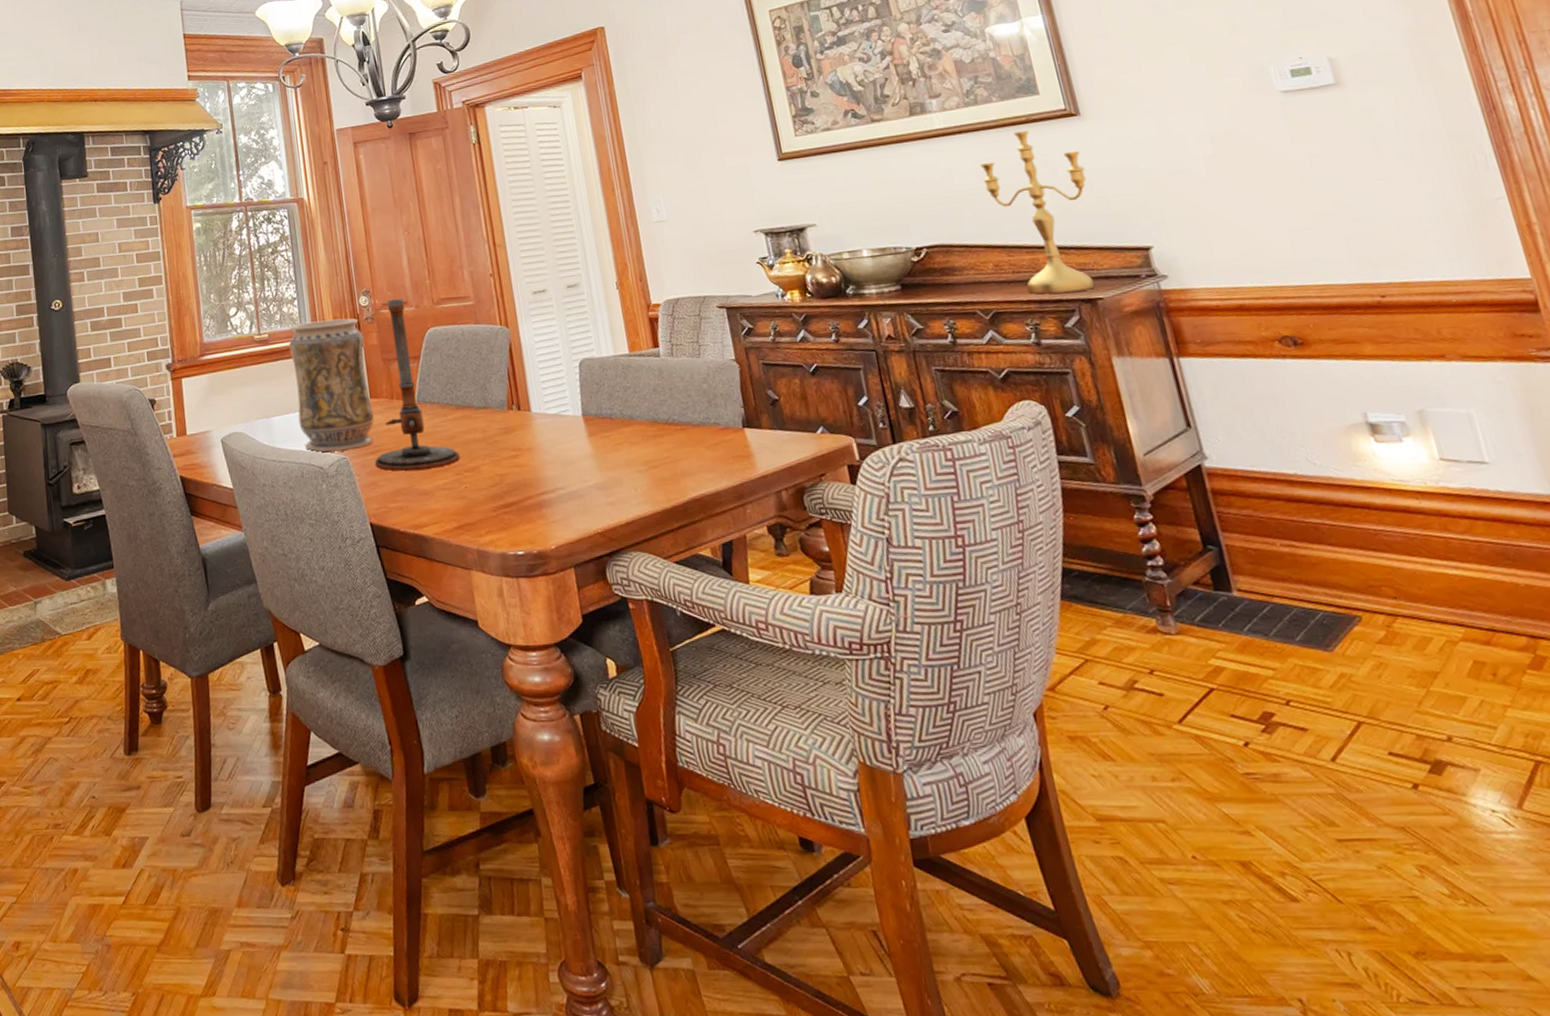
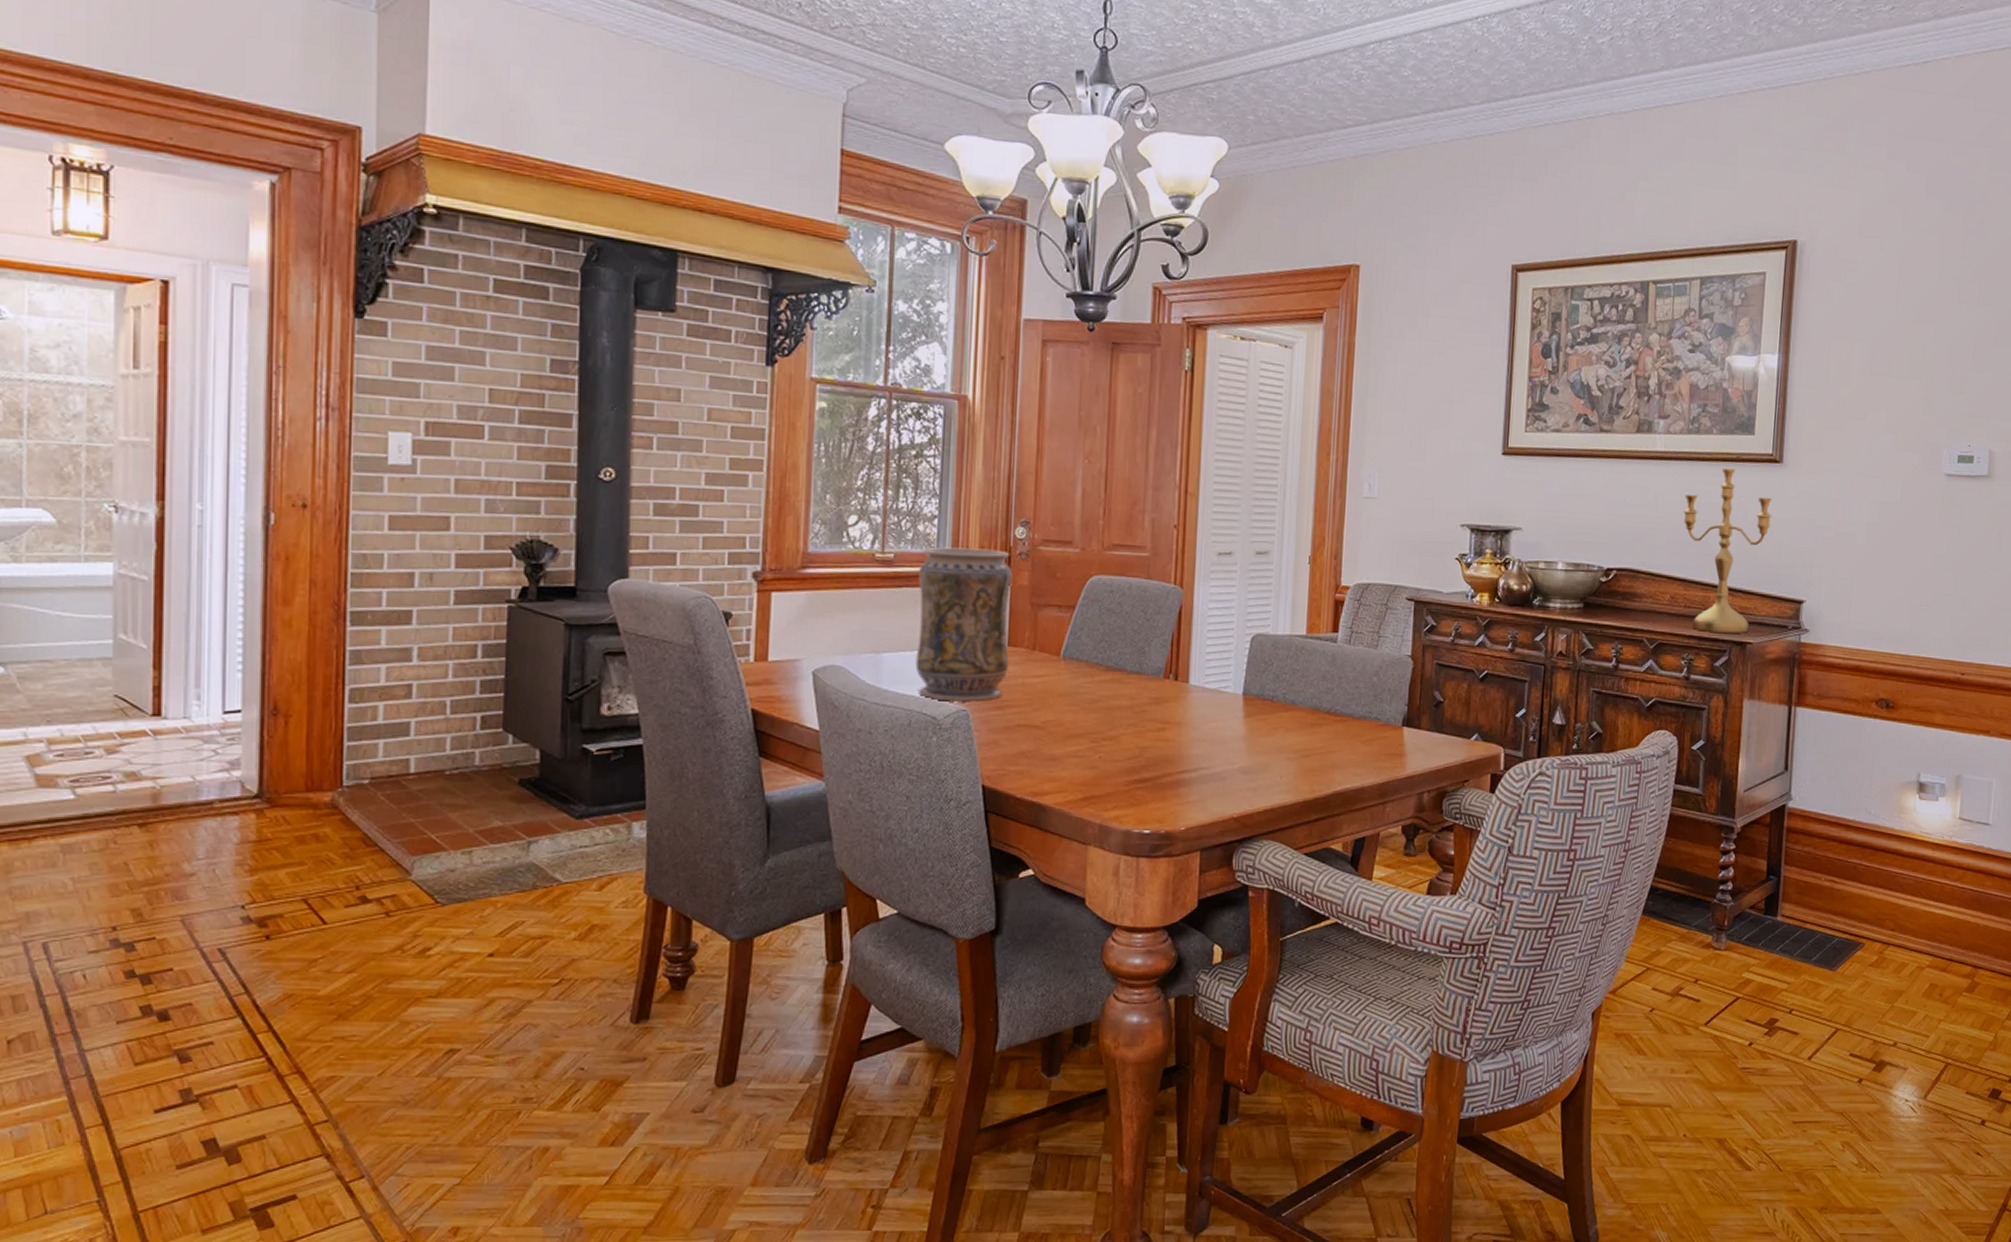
candlestick: present [374,299,460,471] -> none [999,536,1100,732]

